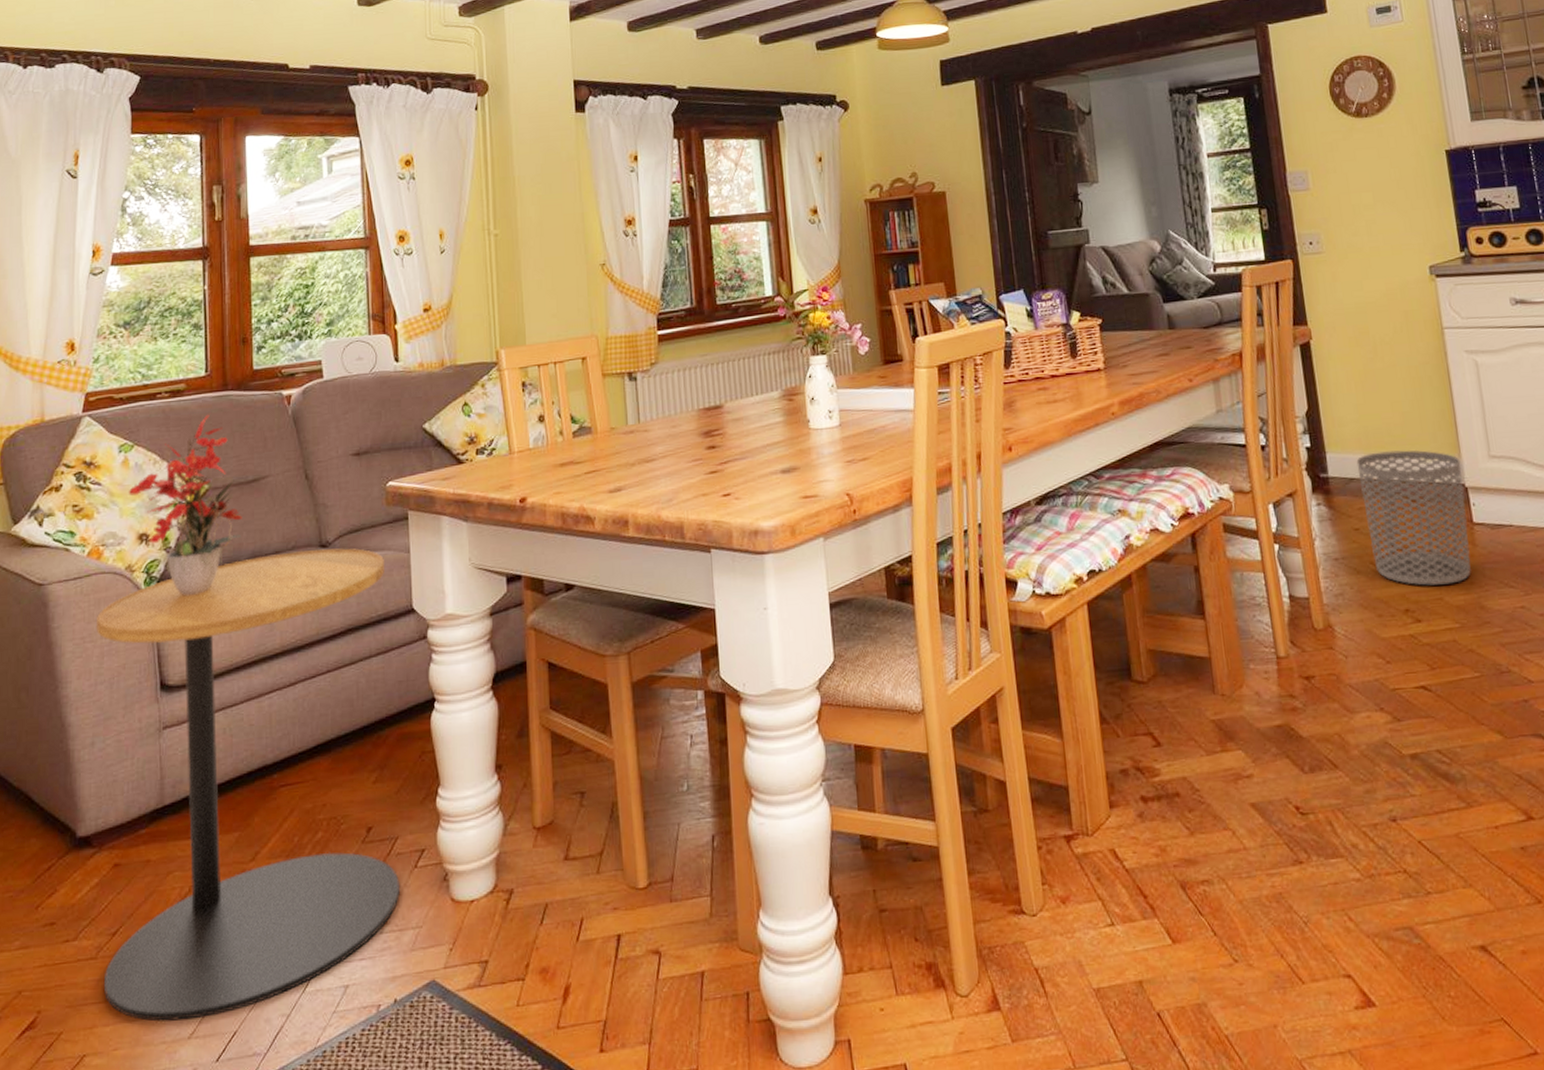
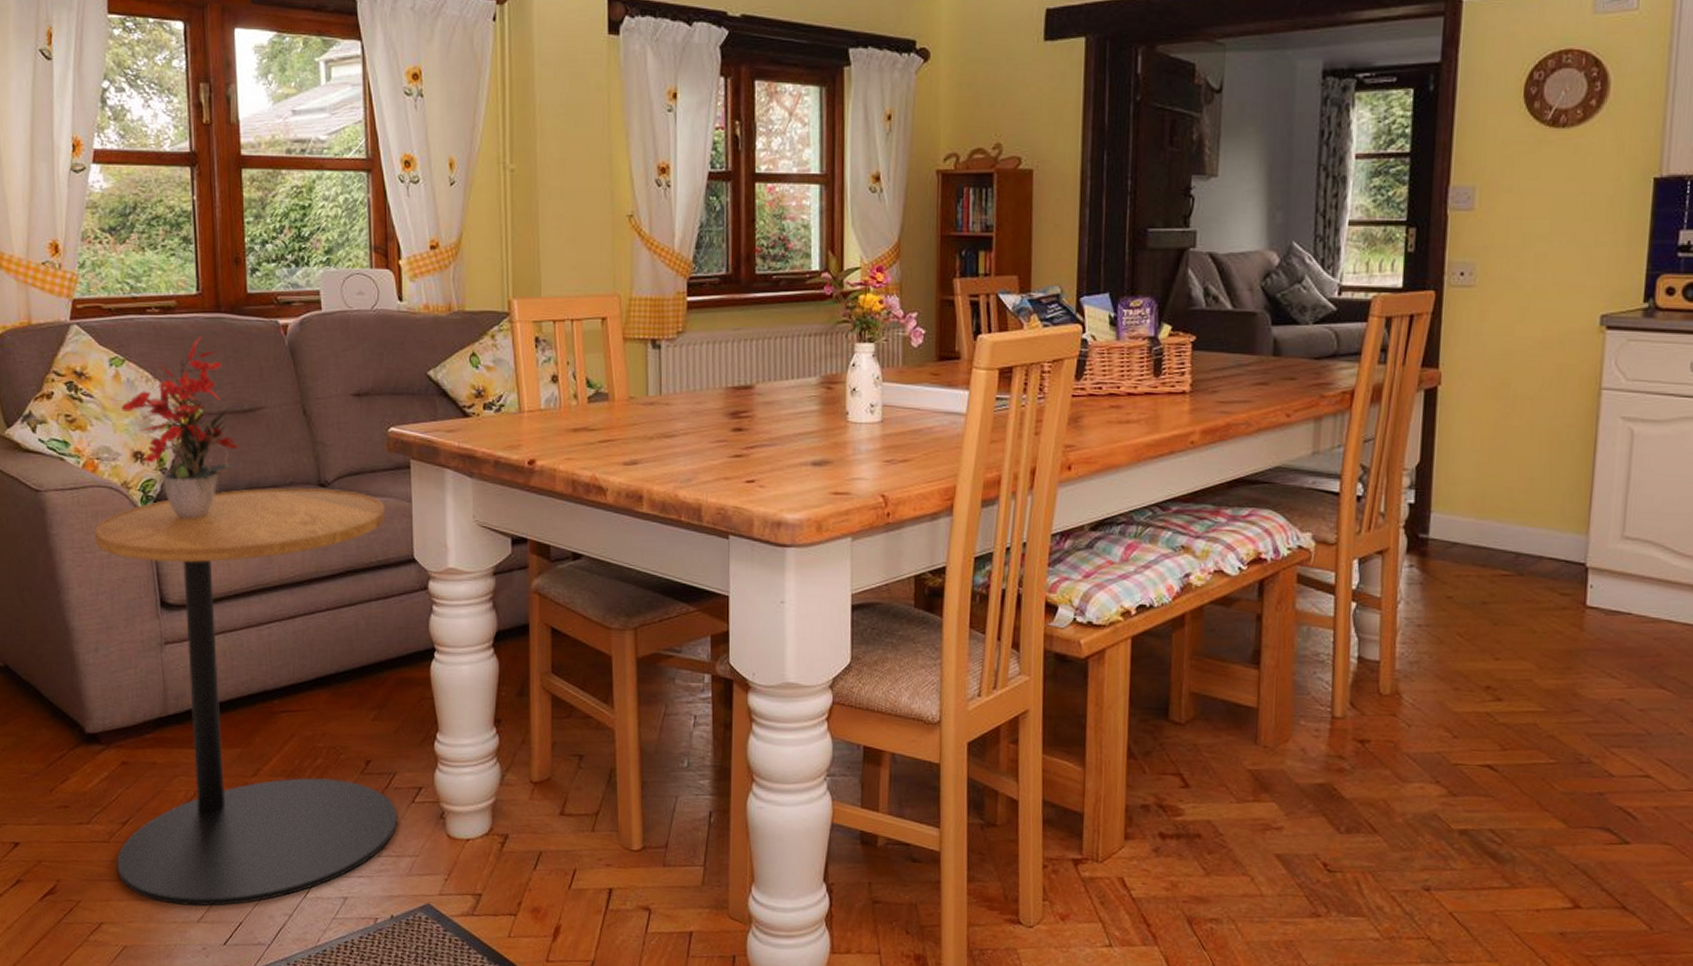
waste bin: present [1356,450,1471,586] -> none [1461,518,1587,667]

